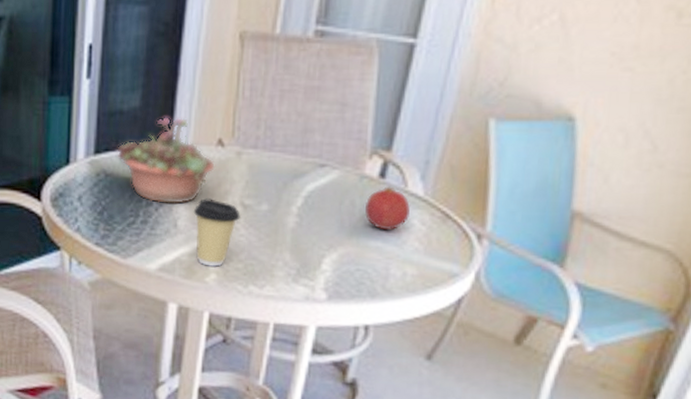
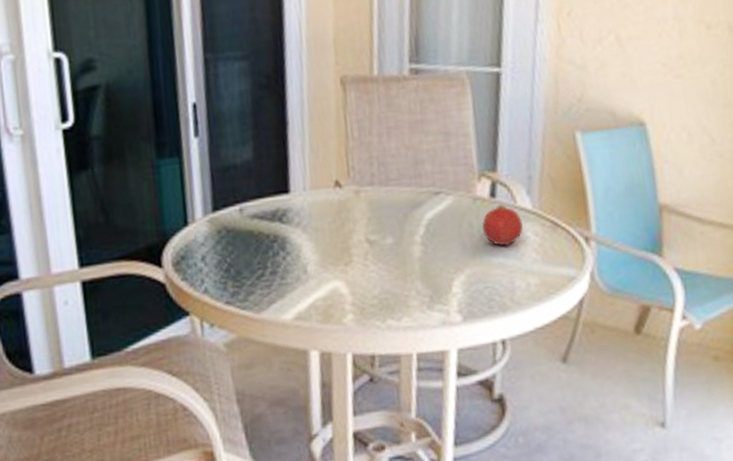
succulent planter: present [117,117,216,205] -> none [235,164,337,252]
coffee cup: present [193,198,240,267] -> none [321,240,368,307]

